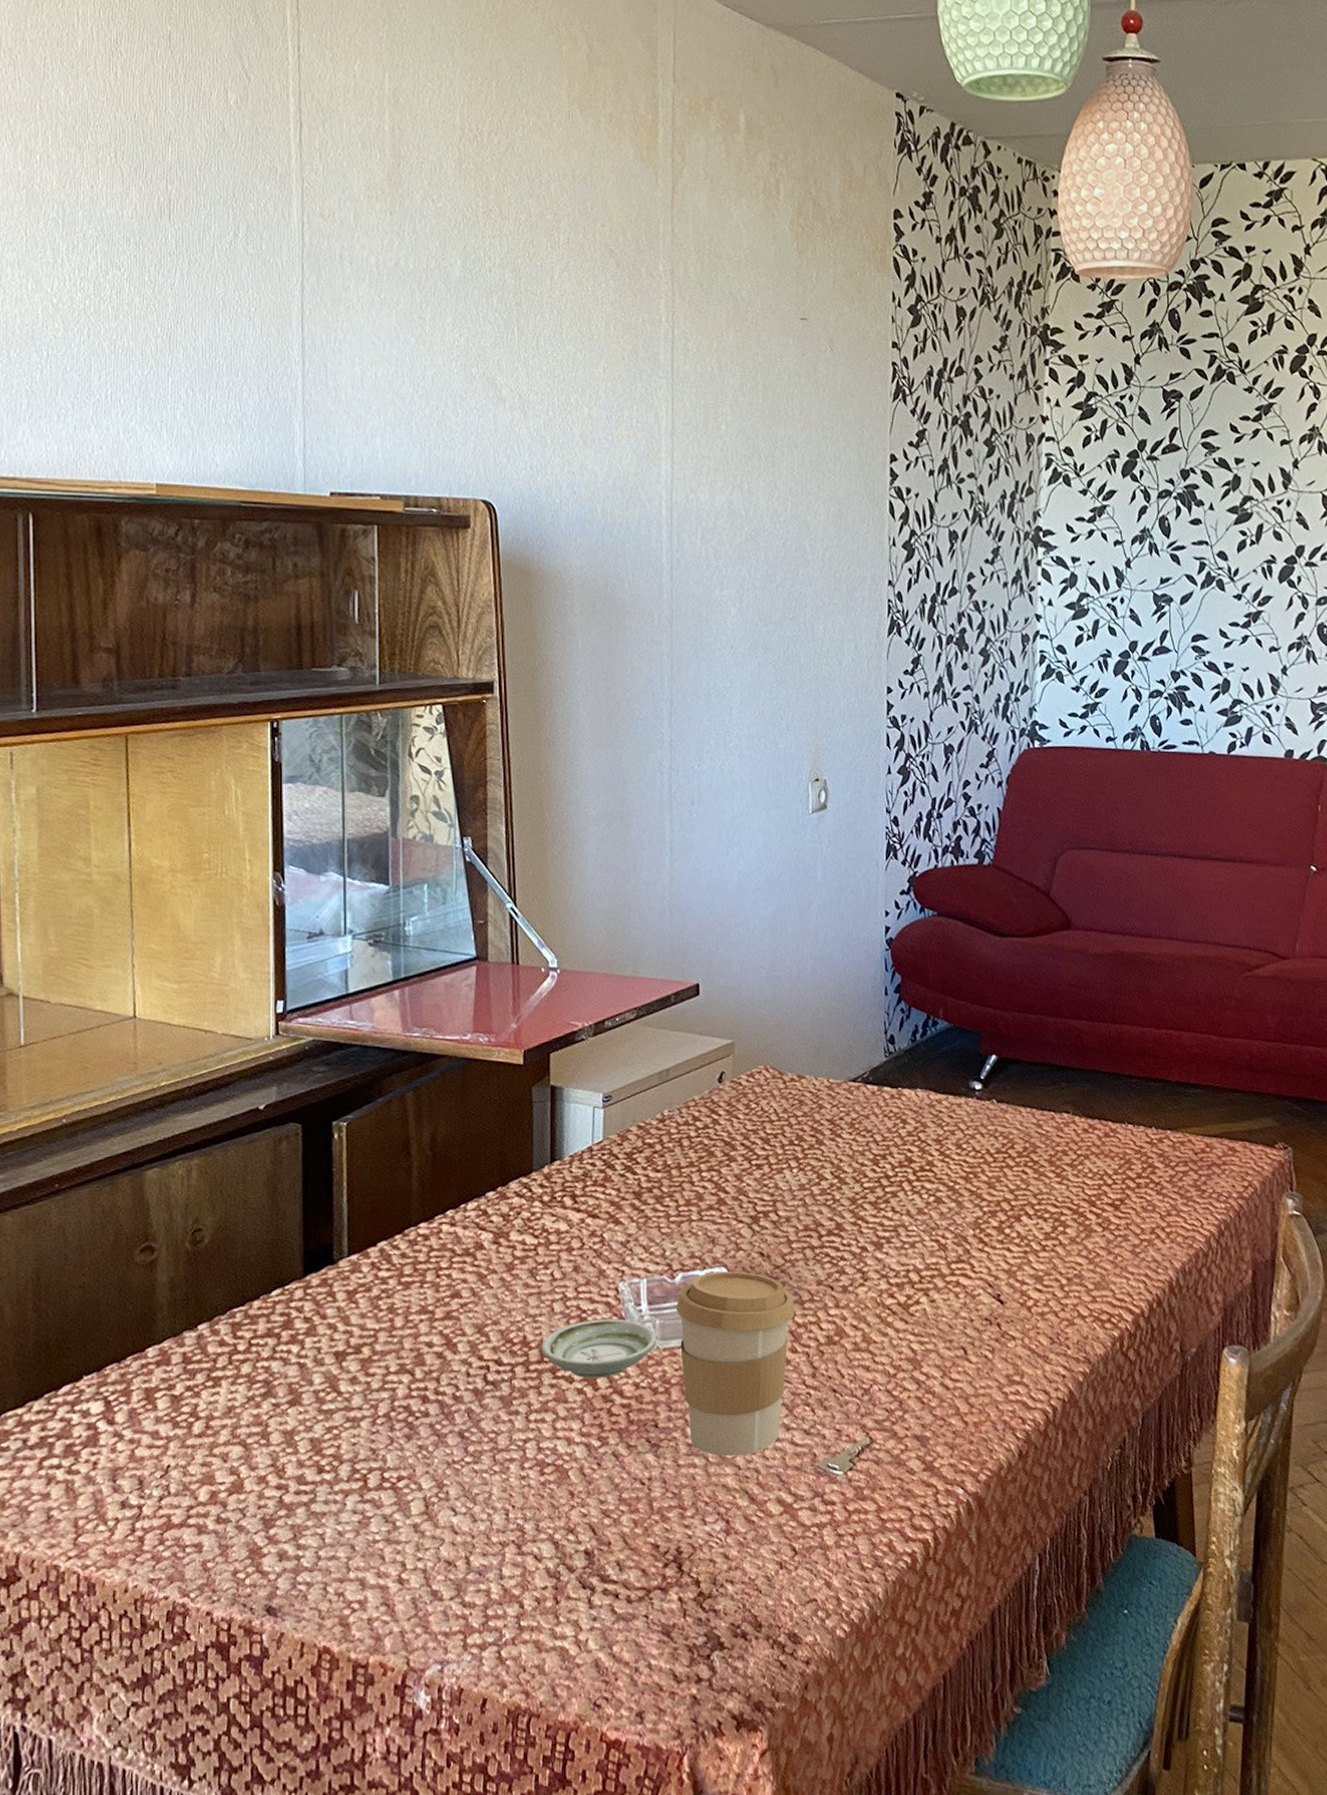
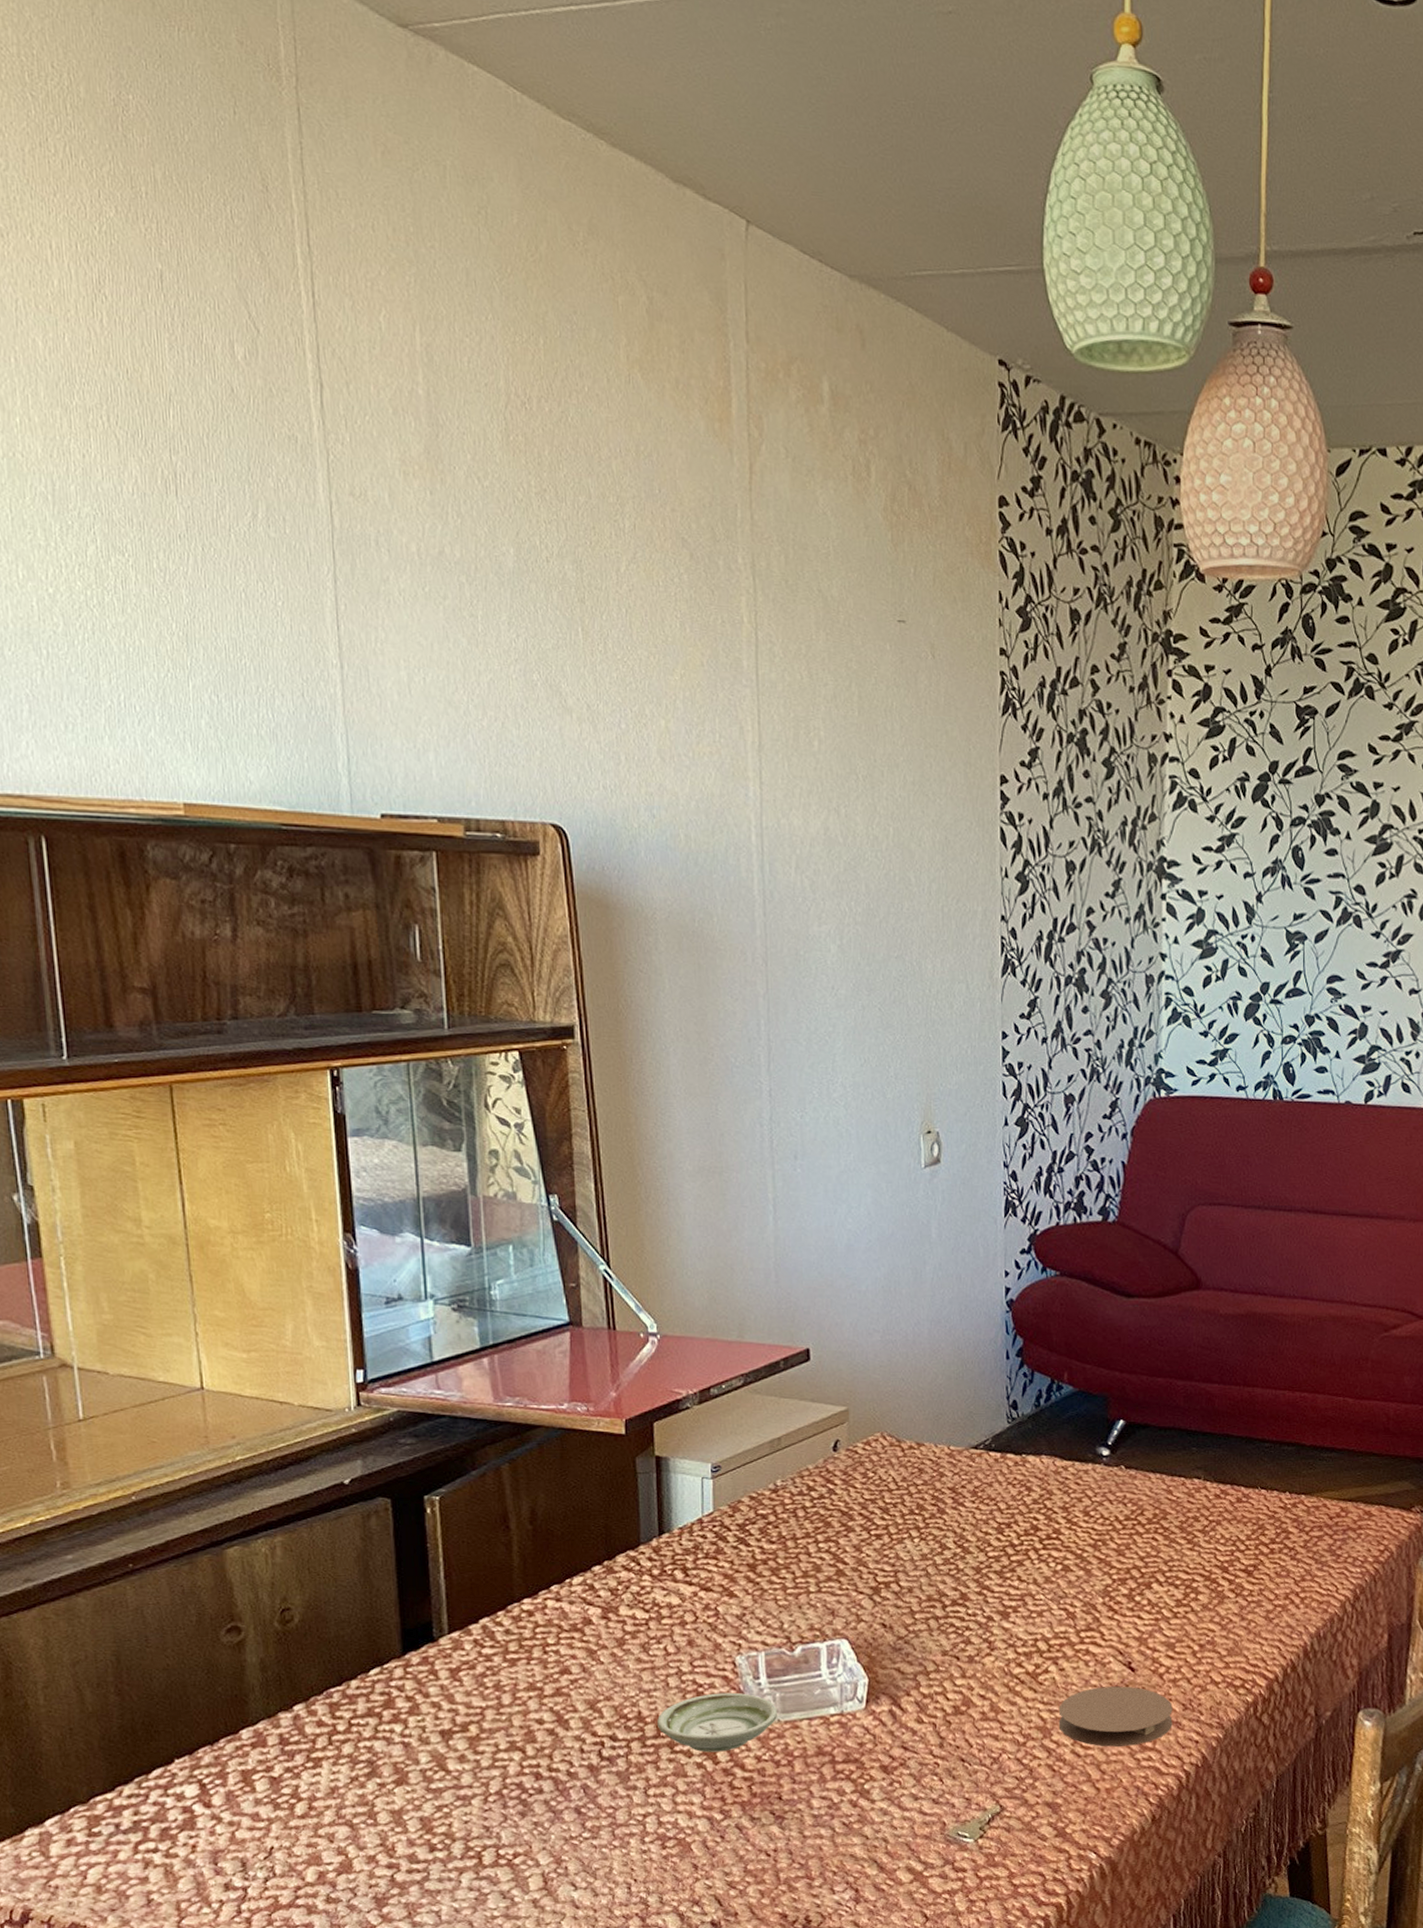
coffee cup: present [675,1271,795,1457] -> none [796,1643,920,1827]
coaster: none [928,1318,1040,1380] -> present [1058,1686,1173,1747]

